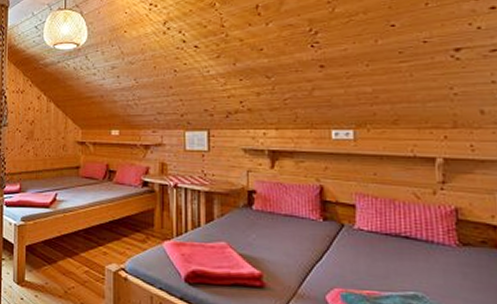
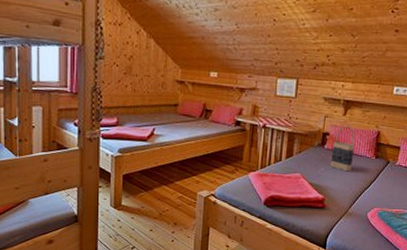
bag: none [263,179,292,239] -> present [330,124,355,172]

